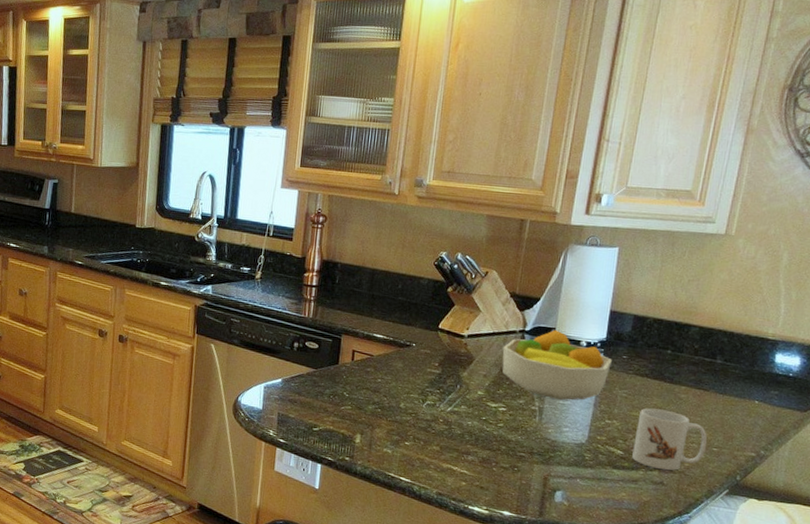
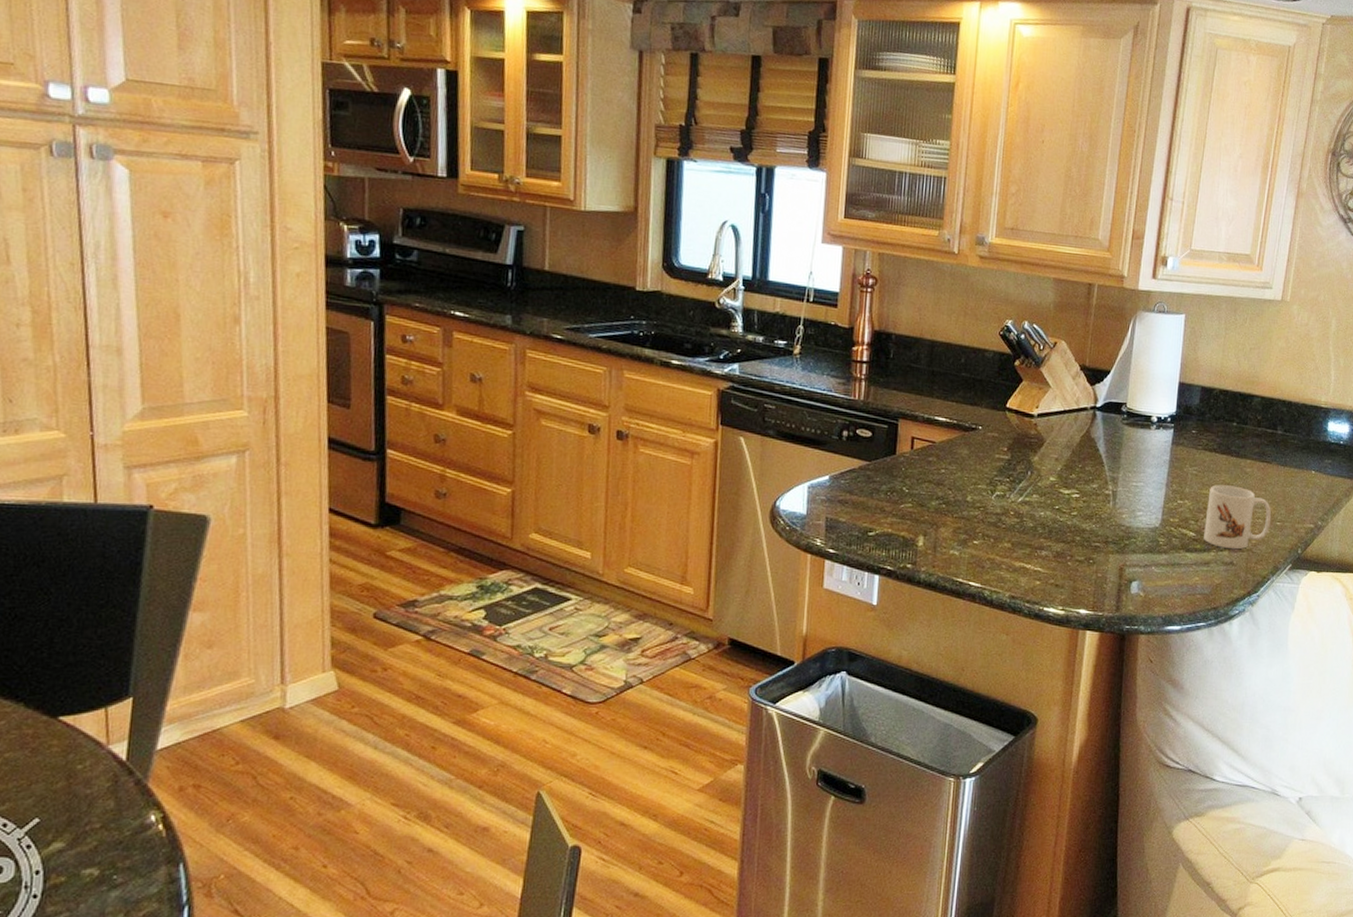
fruit bowl: present [502,329,612,400] -> none [1074,404,1182,482]

